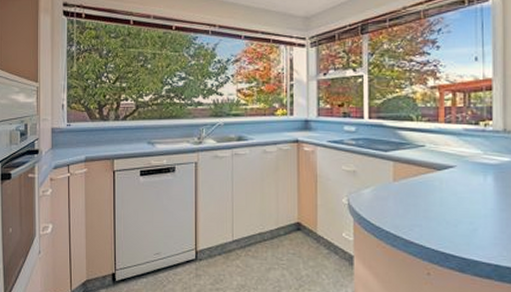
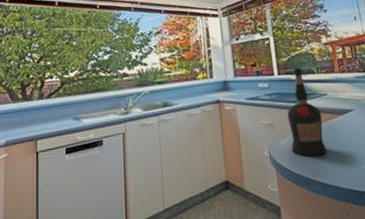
liquor bottle: none [374,112,415,211] -> present [287,67,327,157]

